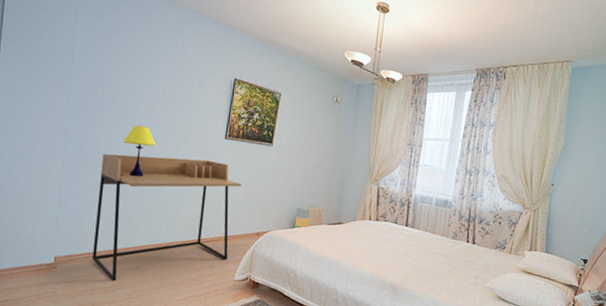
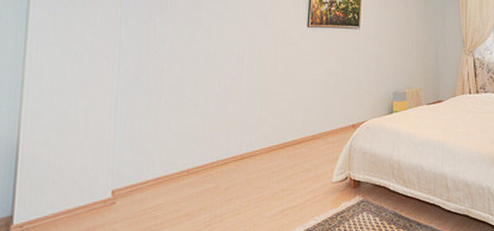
desk: present [91,153,242,281] -> none [159,52,331,208]
table lamp: present [123,125,156,177] -> none [190,23,230,82]

